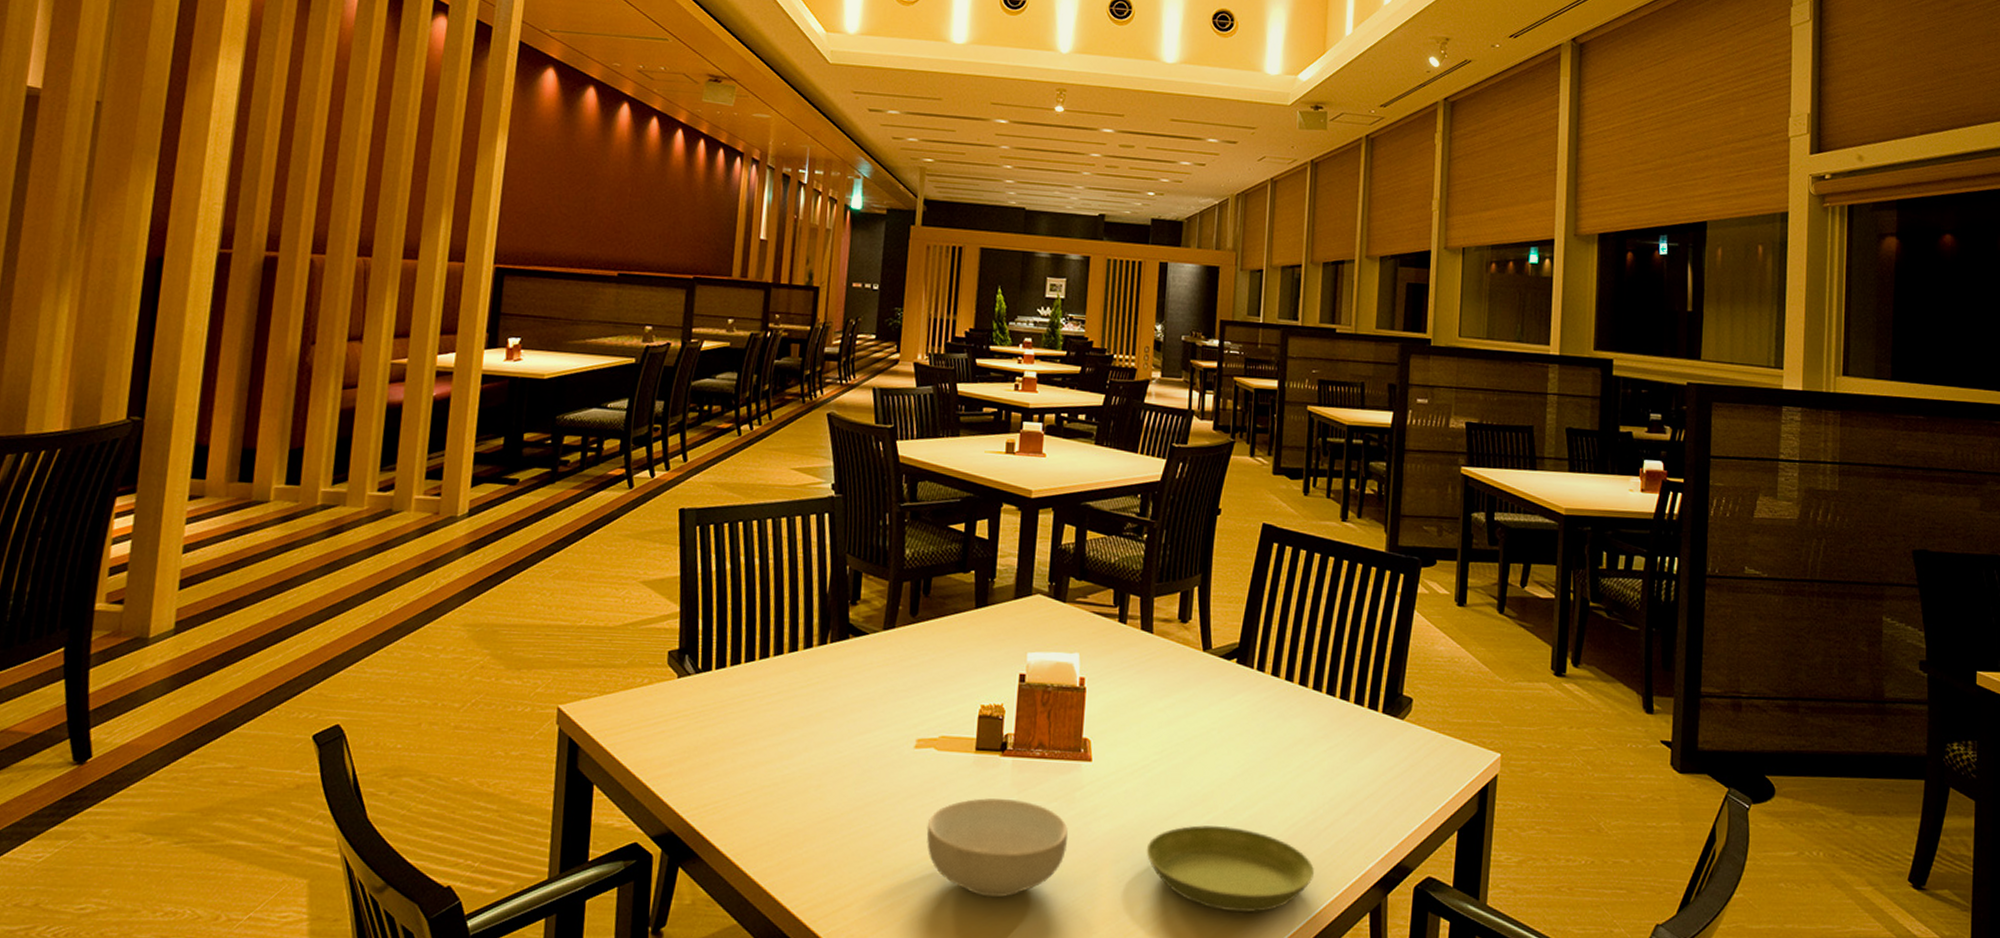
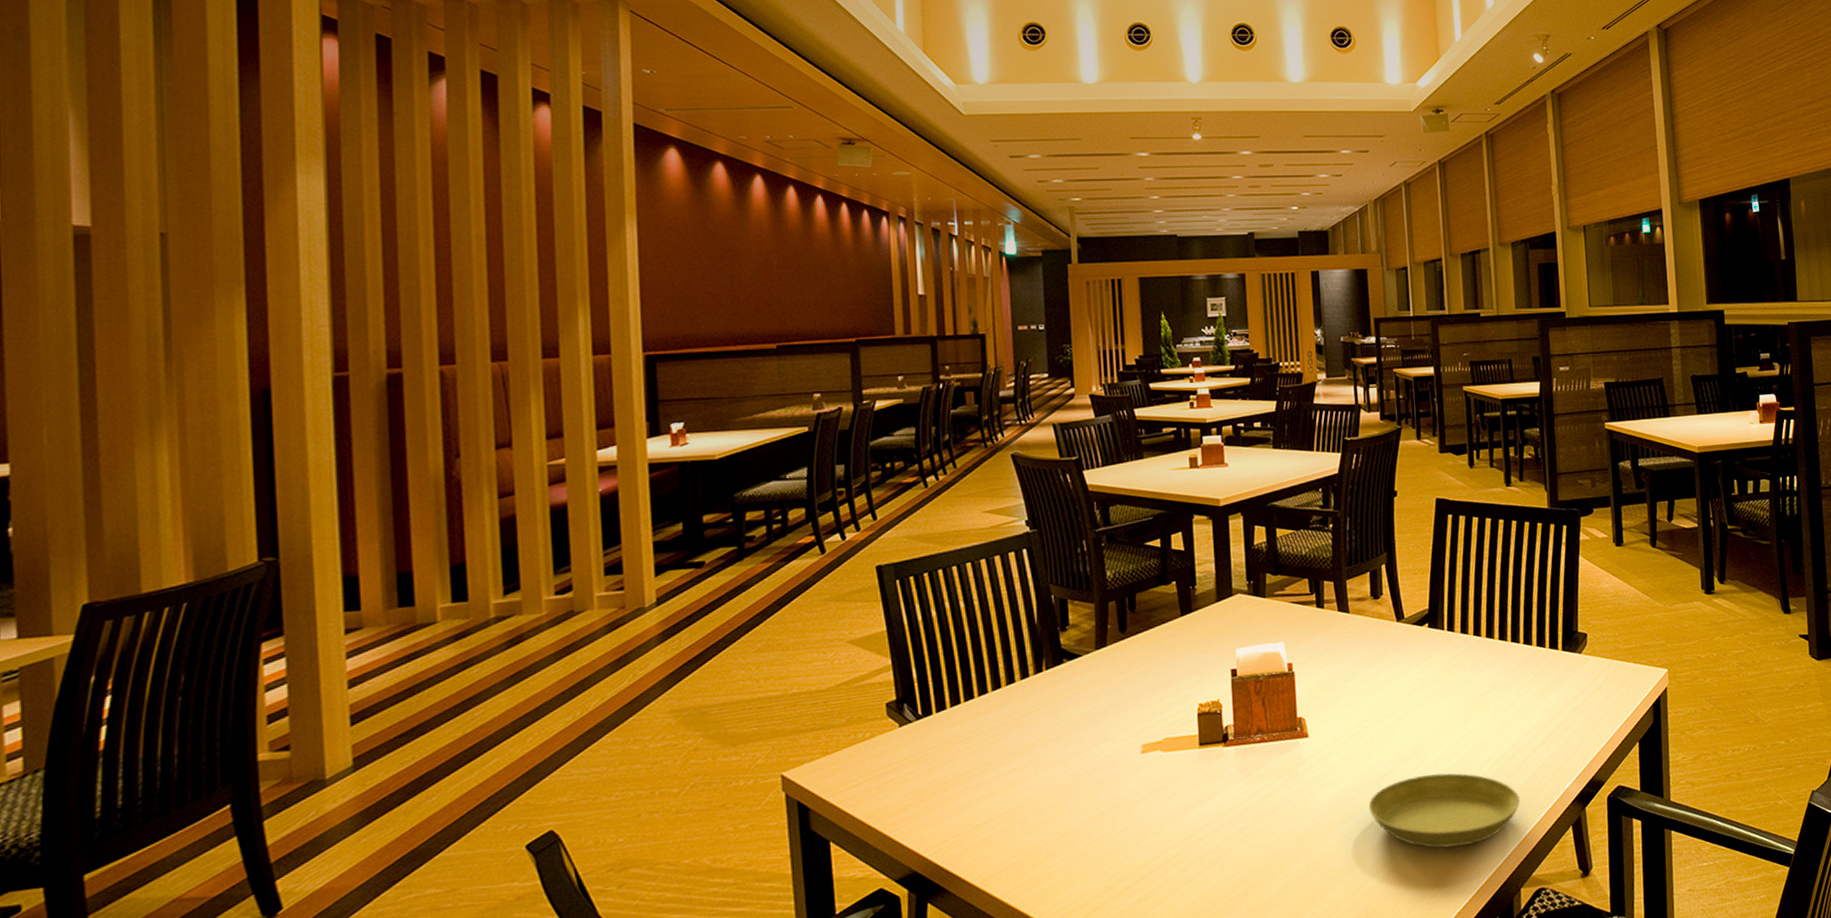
cereal bowl: present [926,798,1068,898] -> none [1163,783,1296,876]

